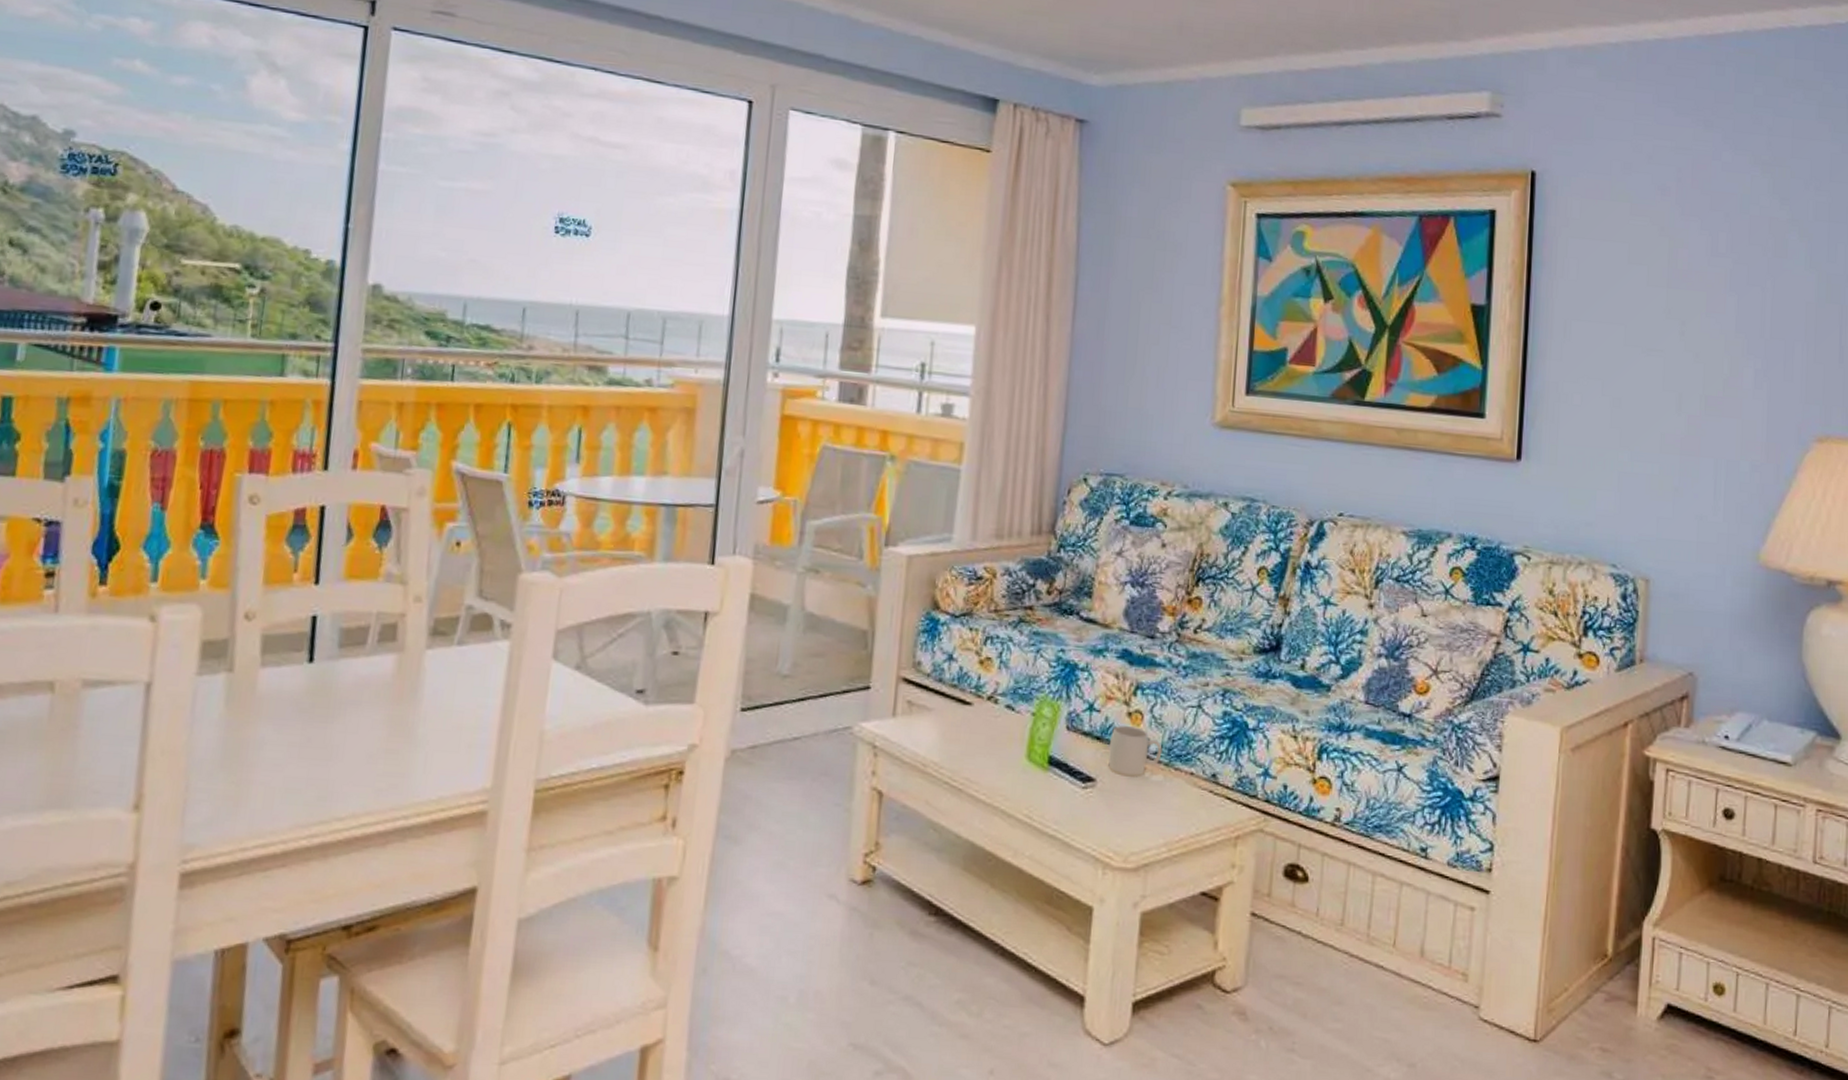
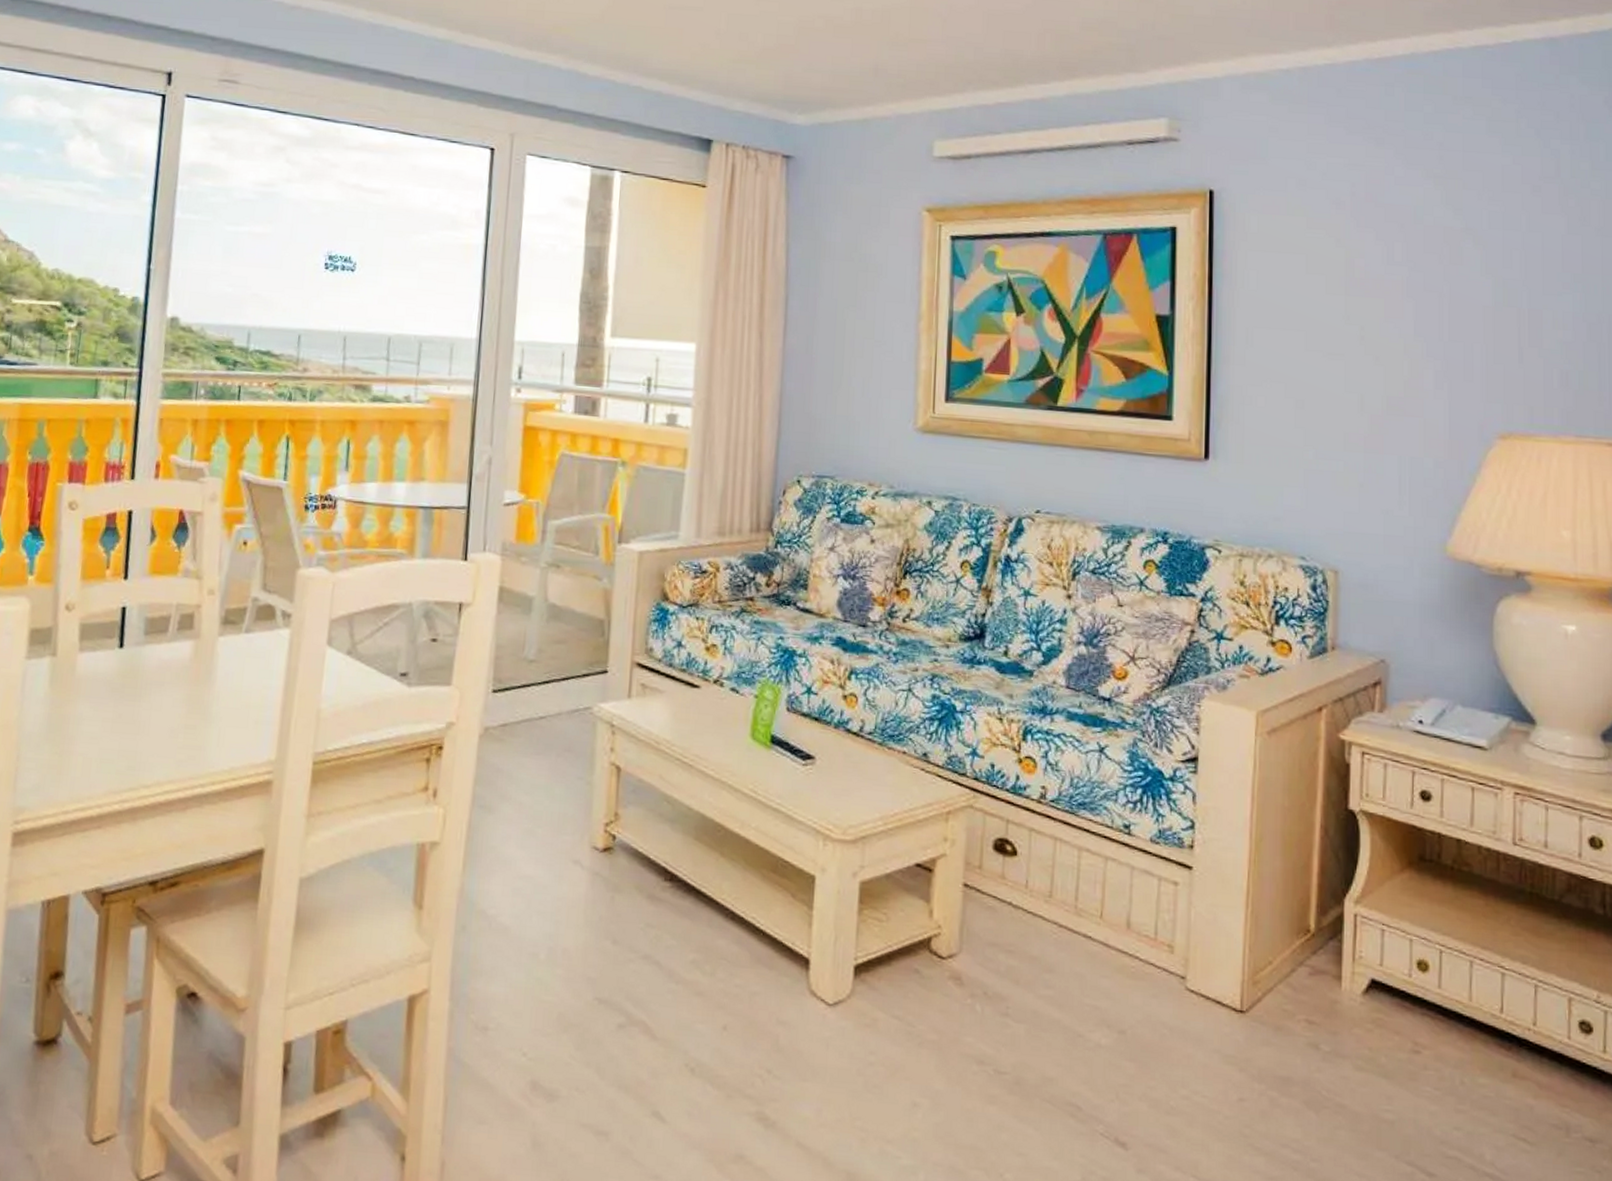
mug: present [1108,726,1162,778] -> none [826,707,876,756]

